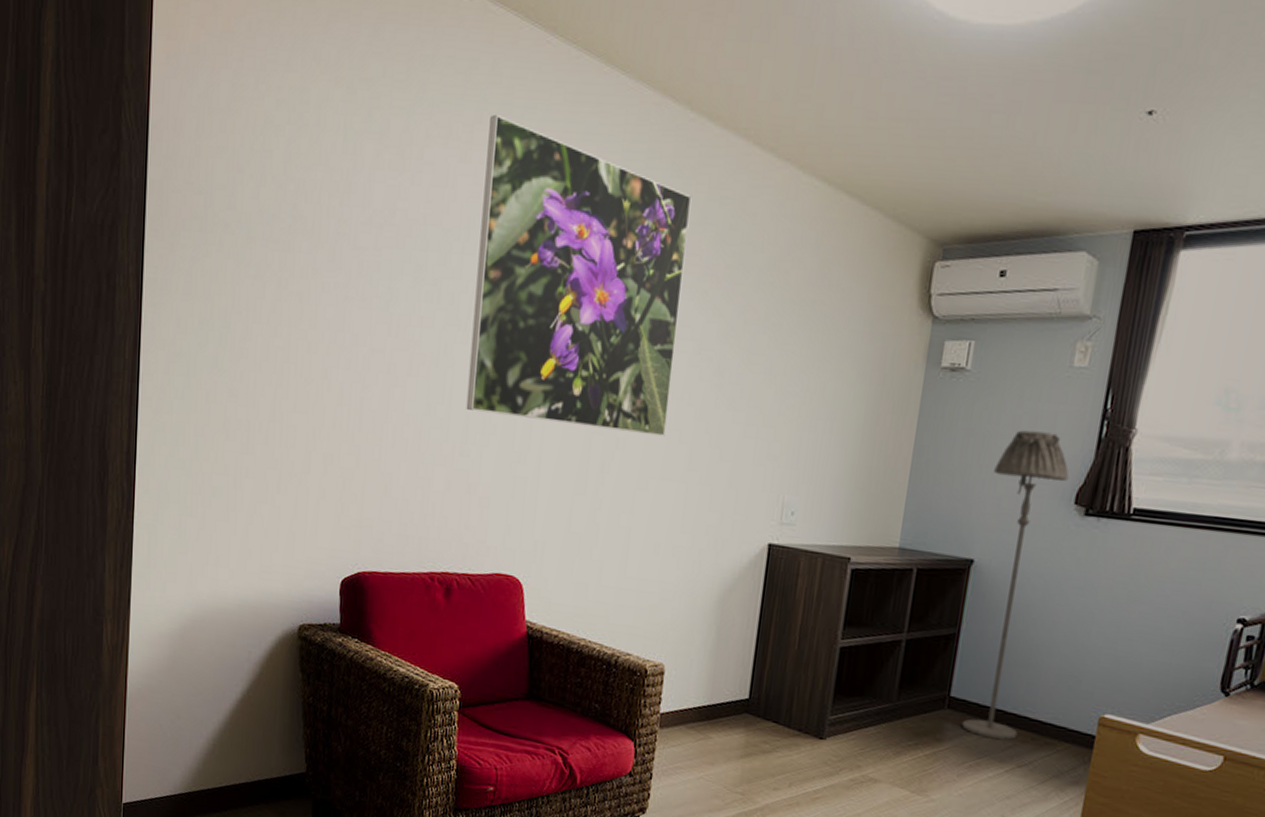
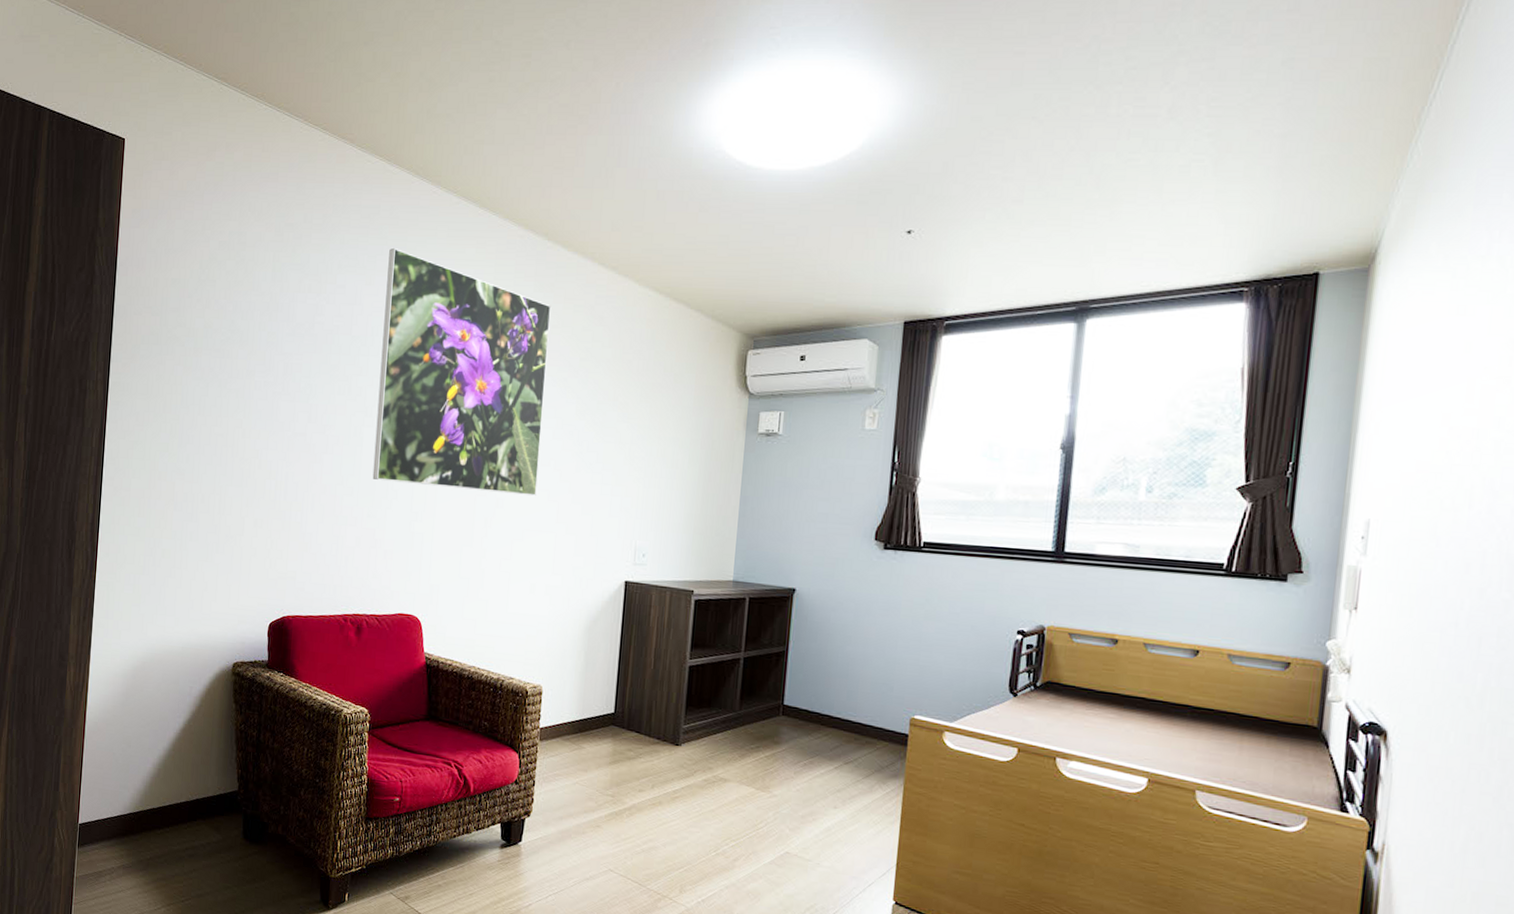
floor lamp: present [961,430,1070,740] -> none [795,481,869,741]

